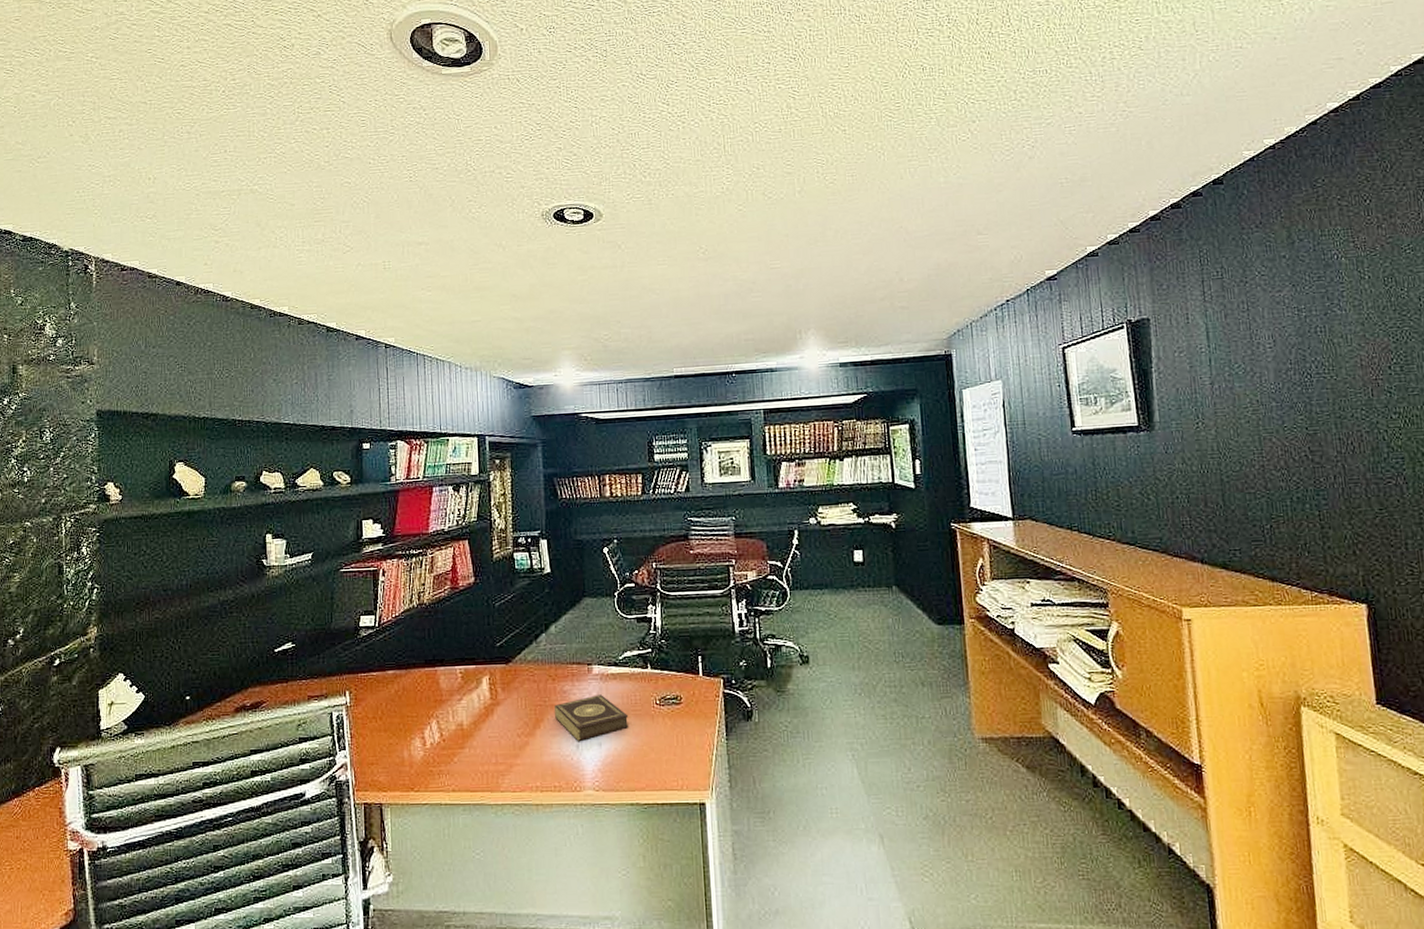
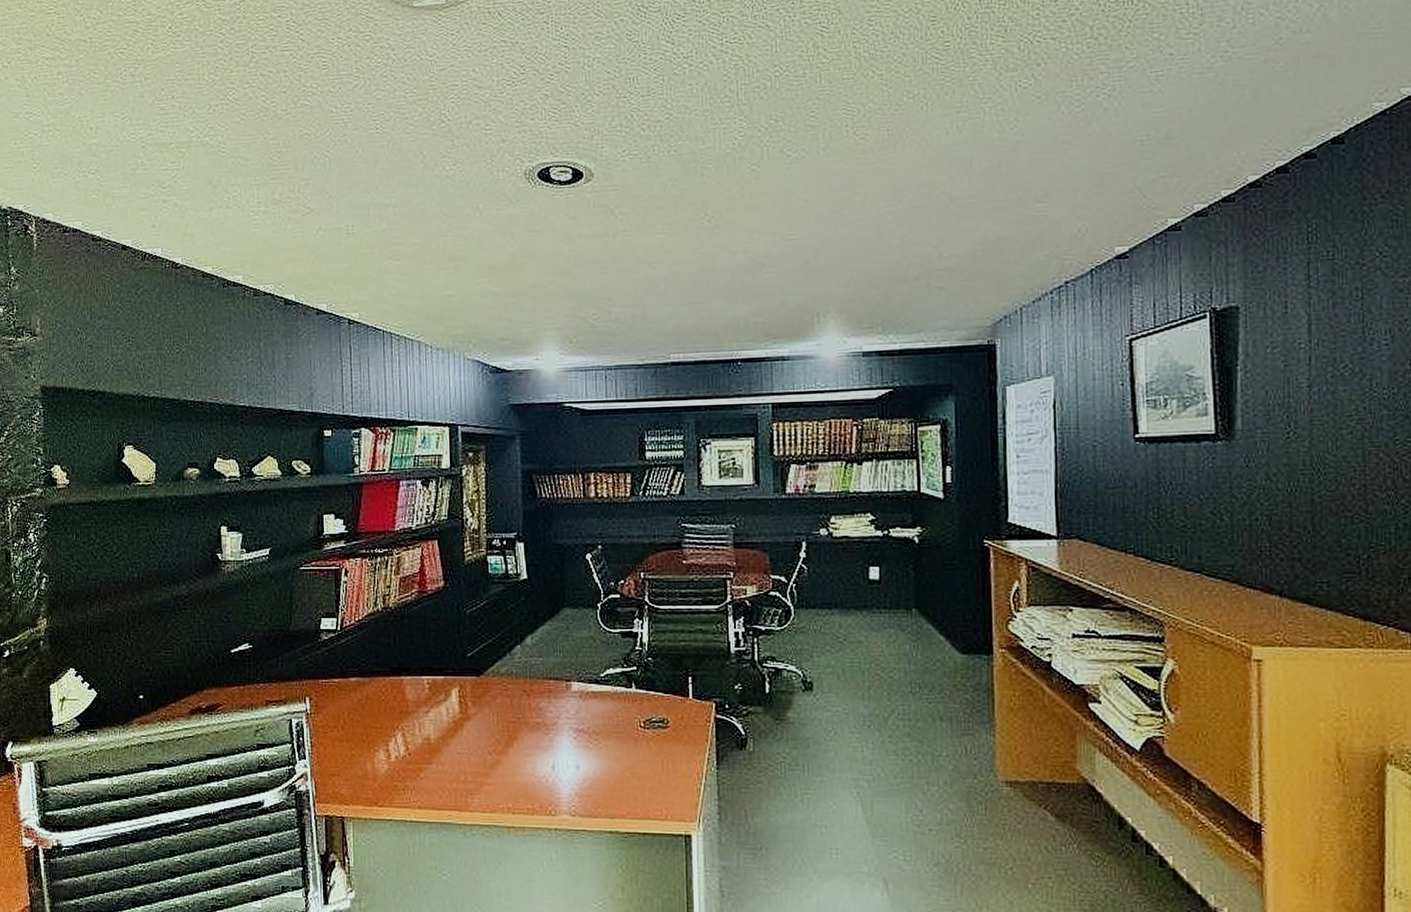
book: present [555,695,629,741] -> none [529,714,610,762]

